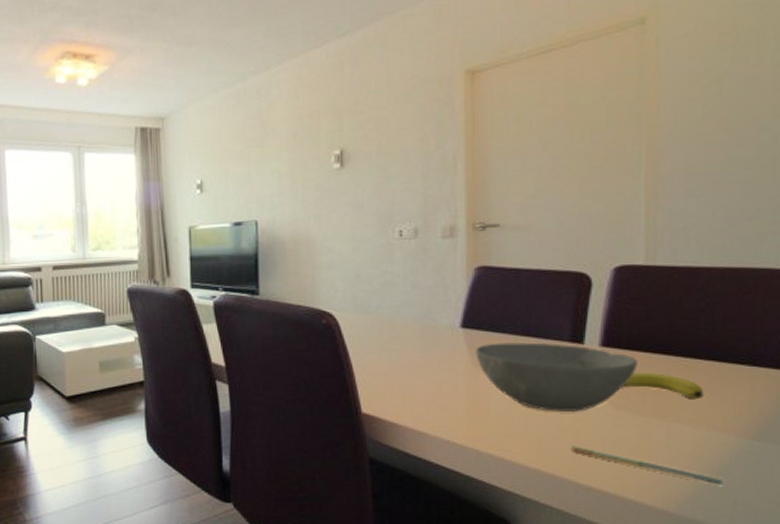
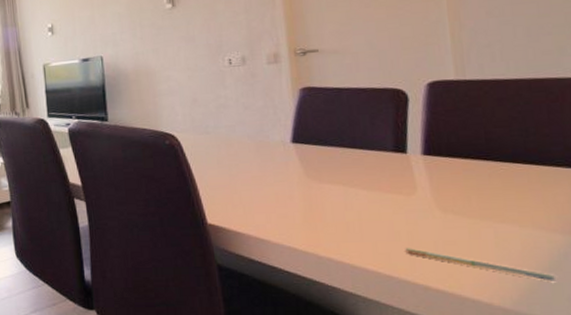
bowl: present [476,342,638,413] -> none [307,154,459,217]
banana: present [622,372,704,400] -> none [447,177,526,201]

